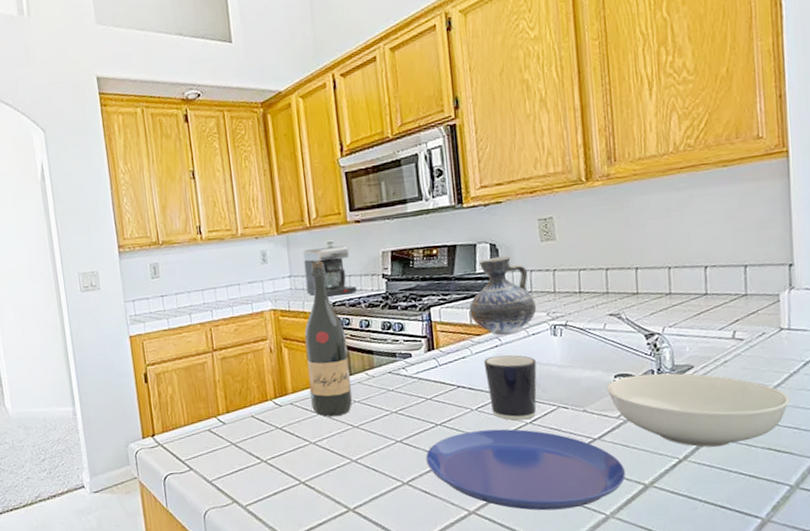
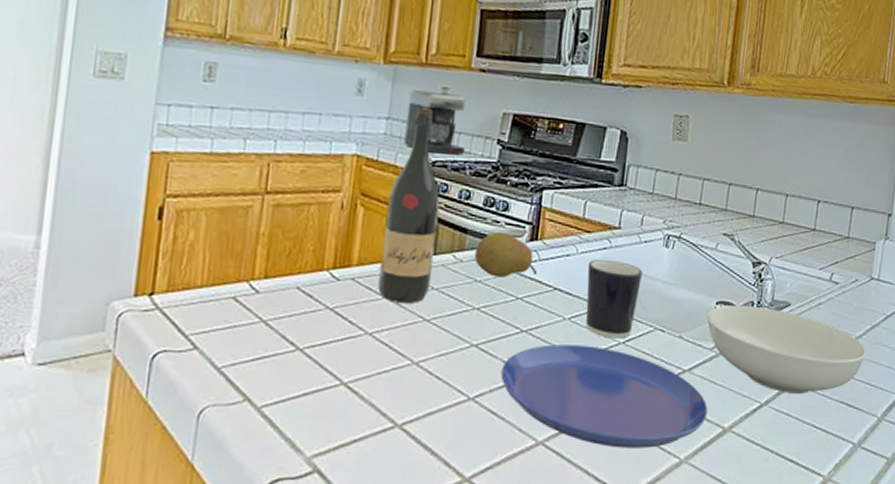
fruit: none [383,347,440,385] -> present [474,231,538,278]
ceramic jug: present [469,255,537,336] -> none [583,146,655,238]

